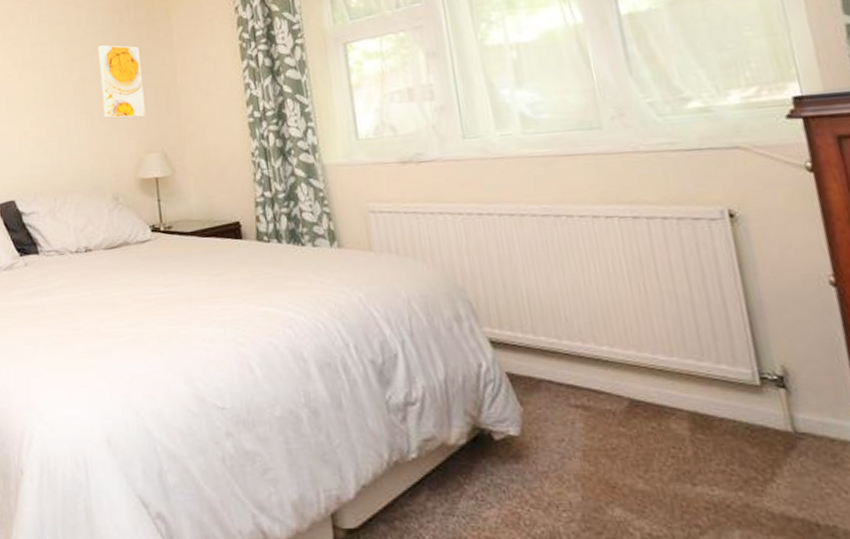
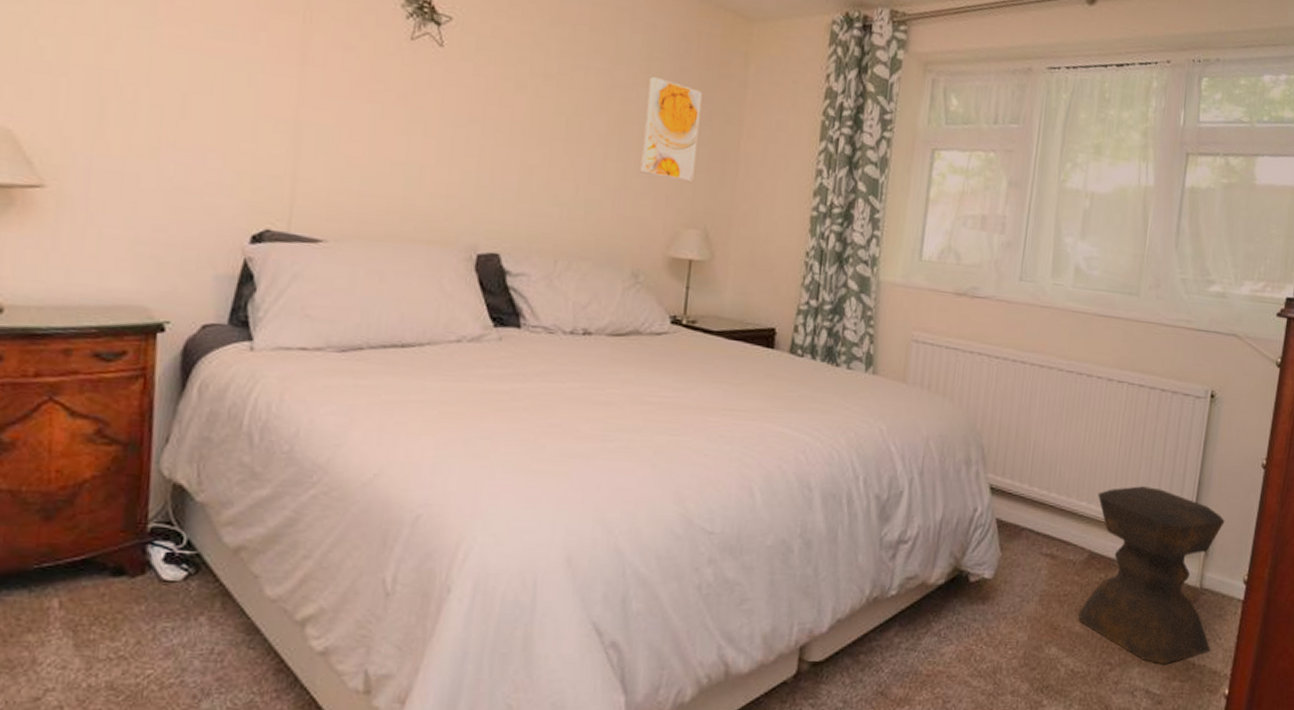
stool: none [619,322,838,527] -> present [1077,486,1225,665]

